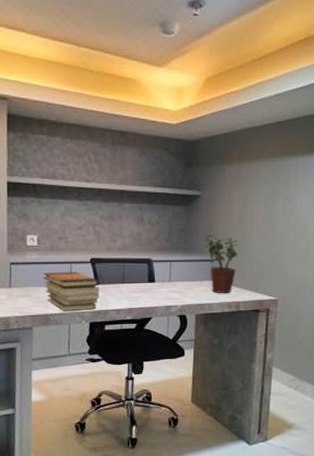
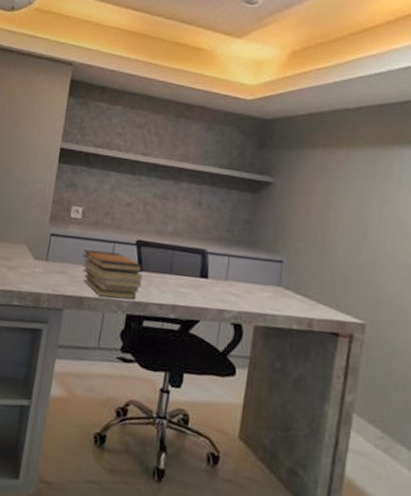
potted plant: present [205,233,238,294] -> none [274,228,316,306]

